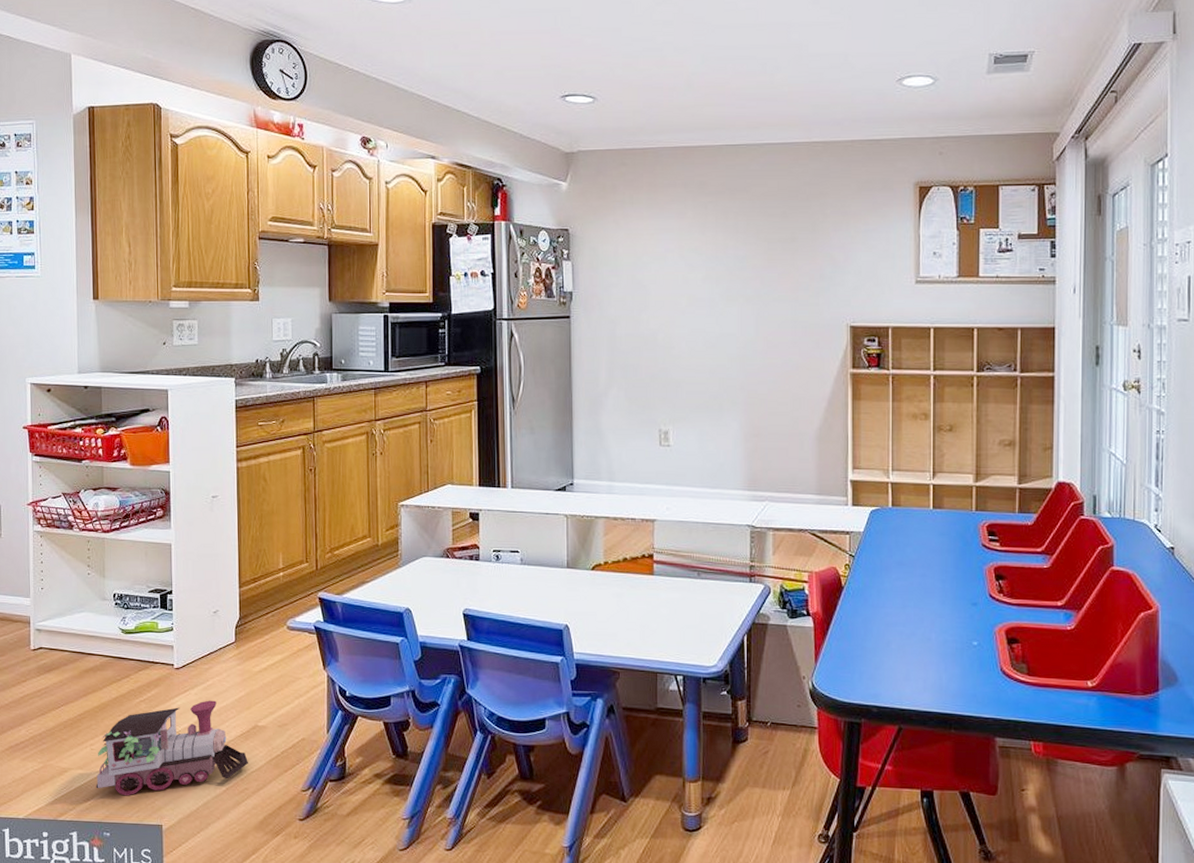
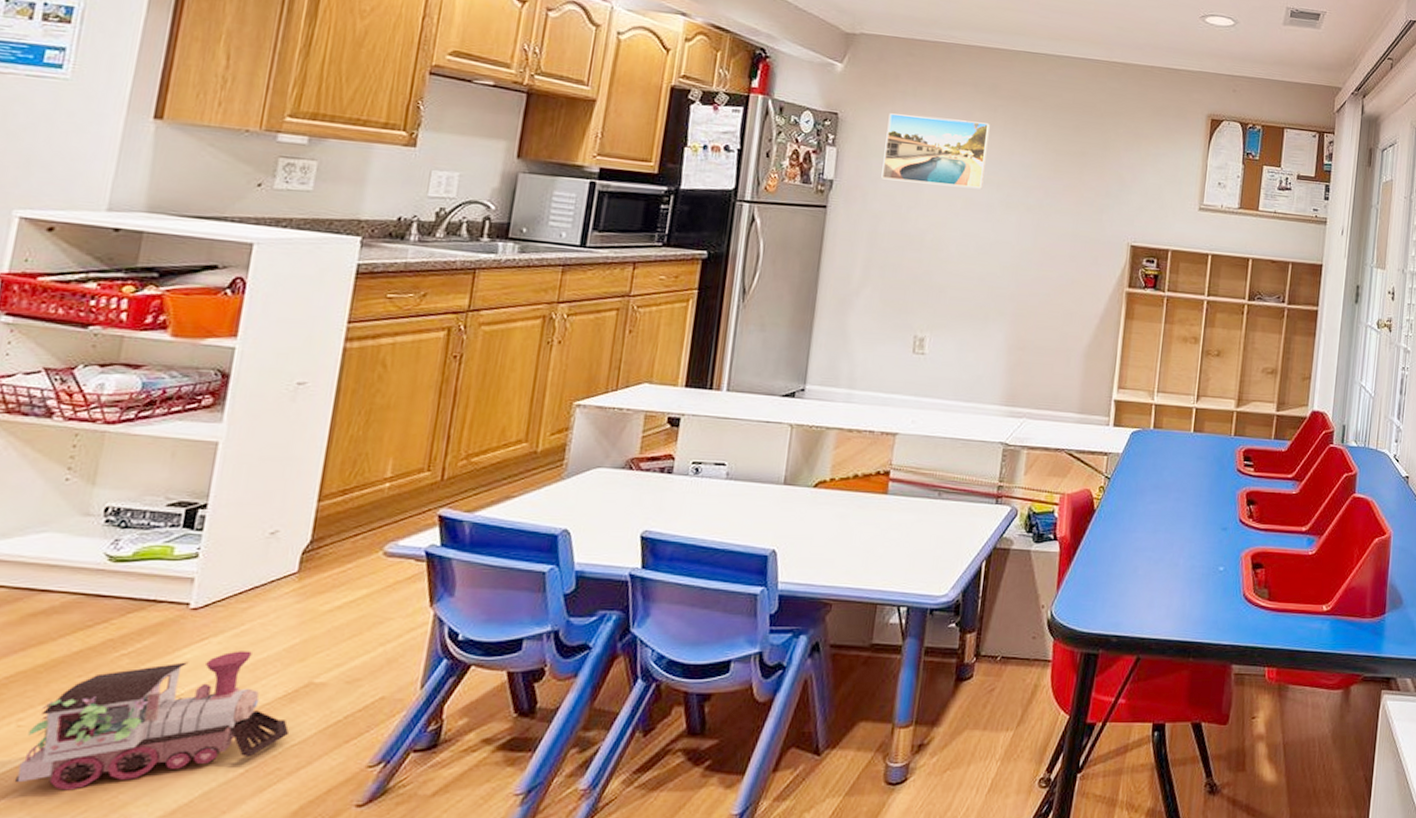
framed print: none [612,221,703,286] -> present [881,113,990,190]

